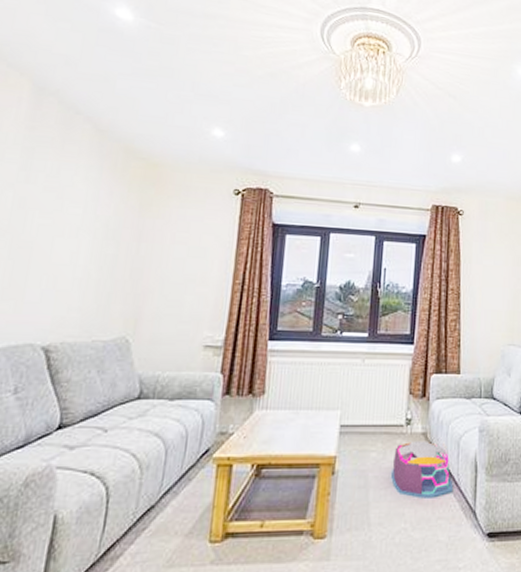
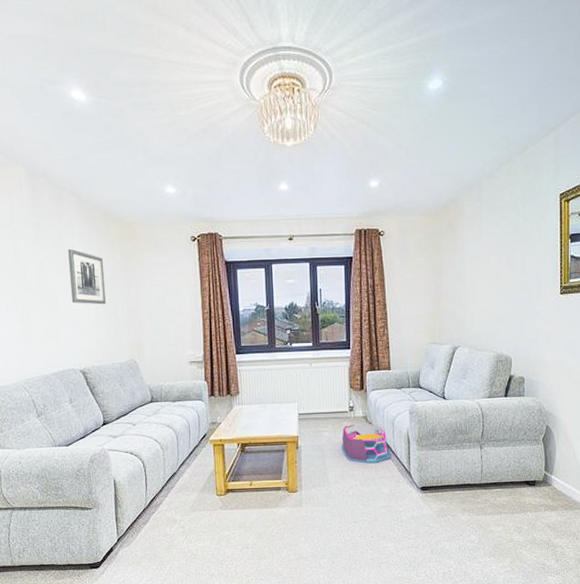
wall art: none [52,184,112,261] -> present [68,248,107,305]

